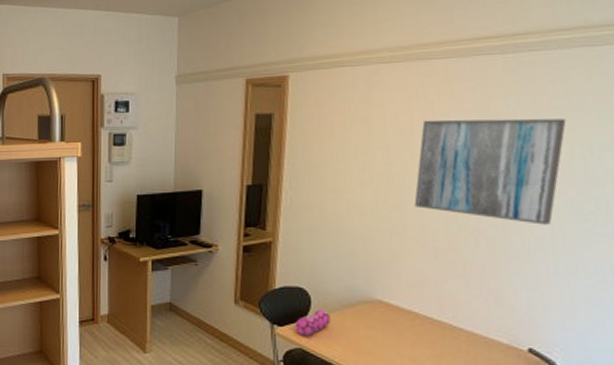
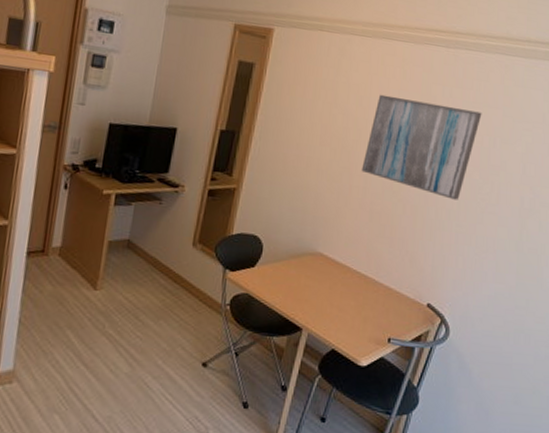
pencil case: present [295,310,330,336] -> none [245,258,278,282]

